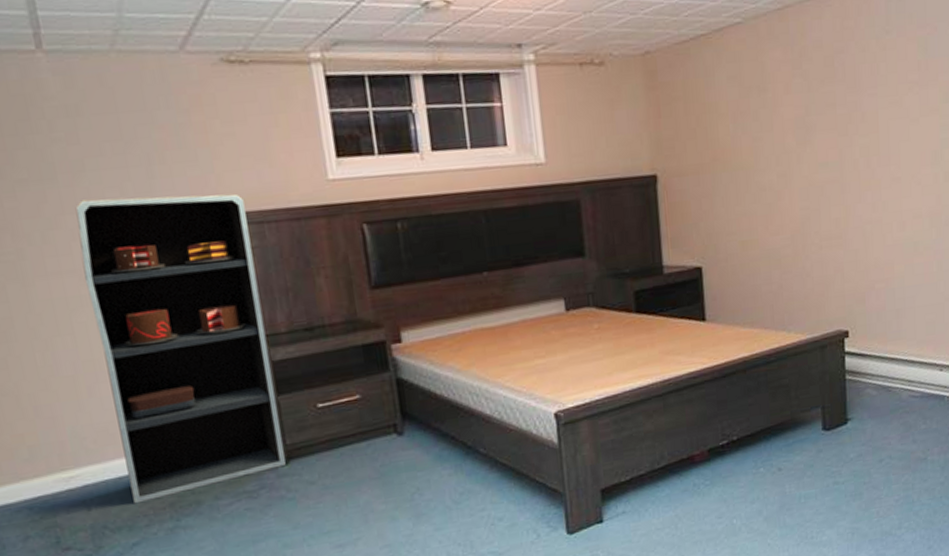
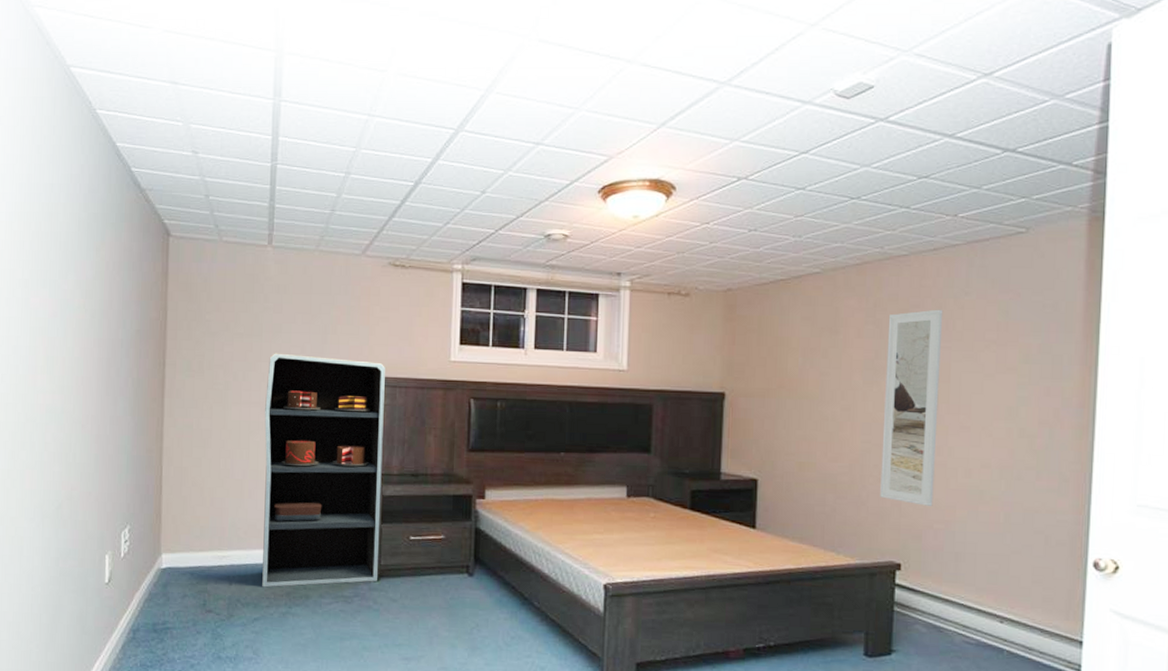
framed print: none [814,52,873,267] -> present [880,309,943,506]

